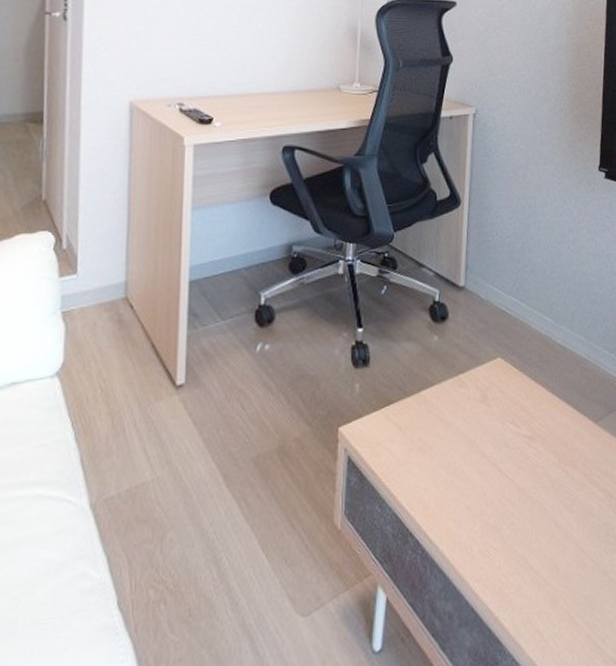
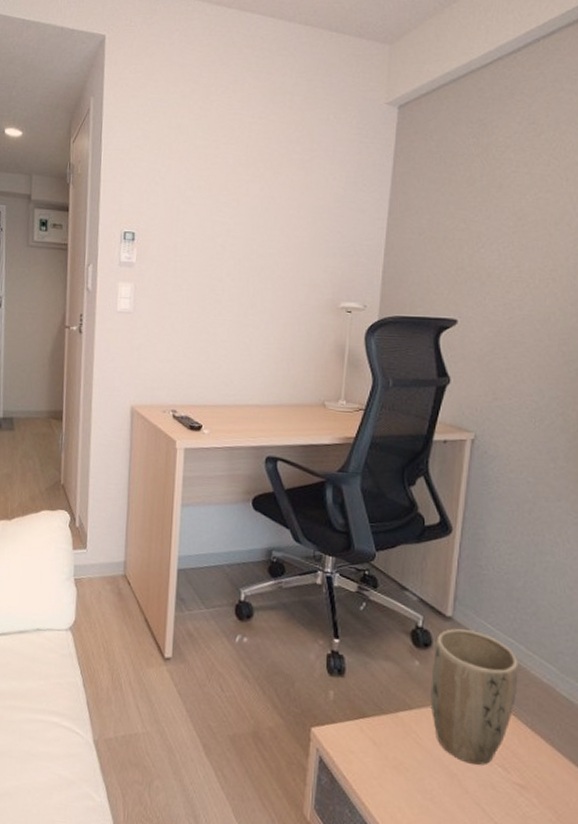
plant pot: none [449,296,522,428] -> present [430,628,519,765]

